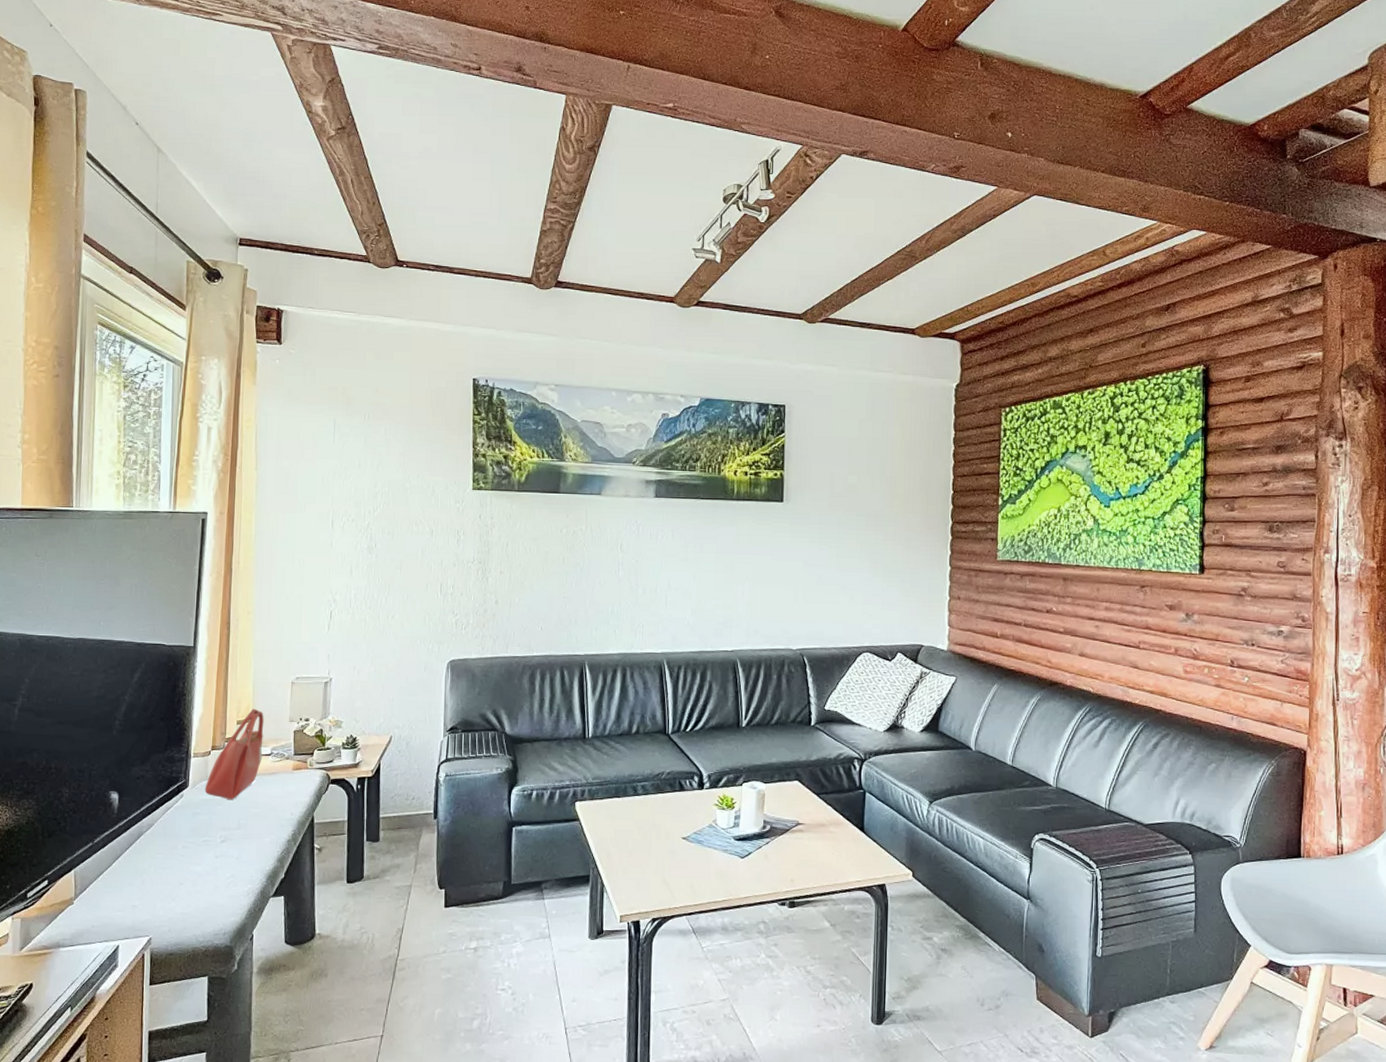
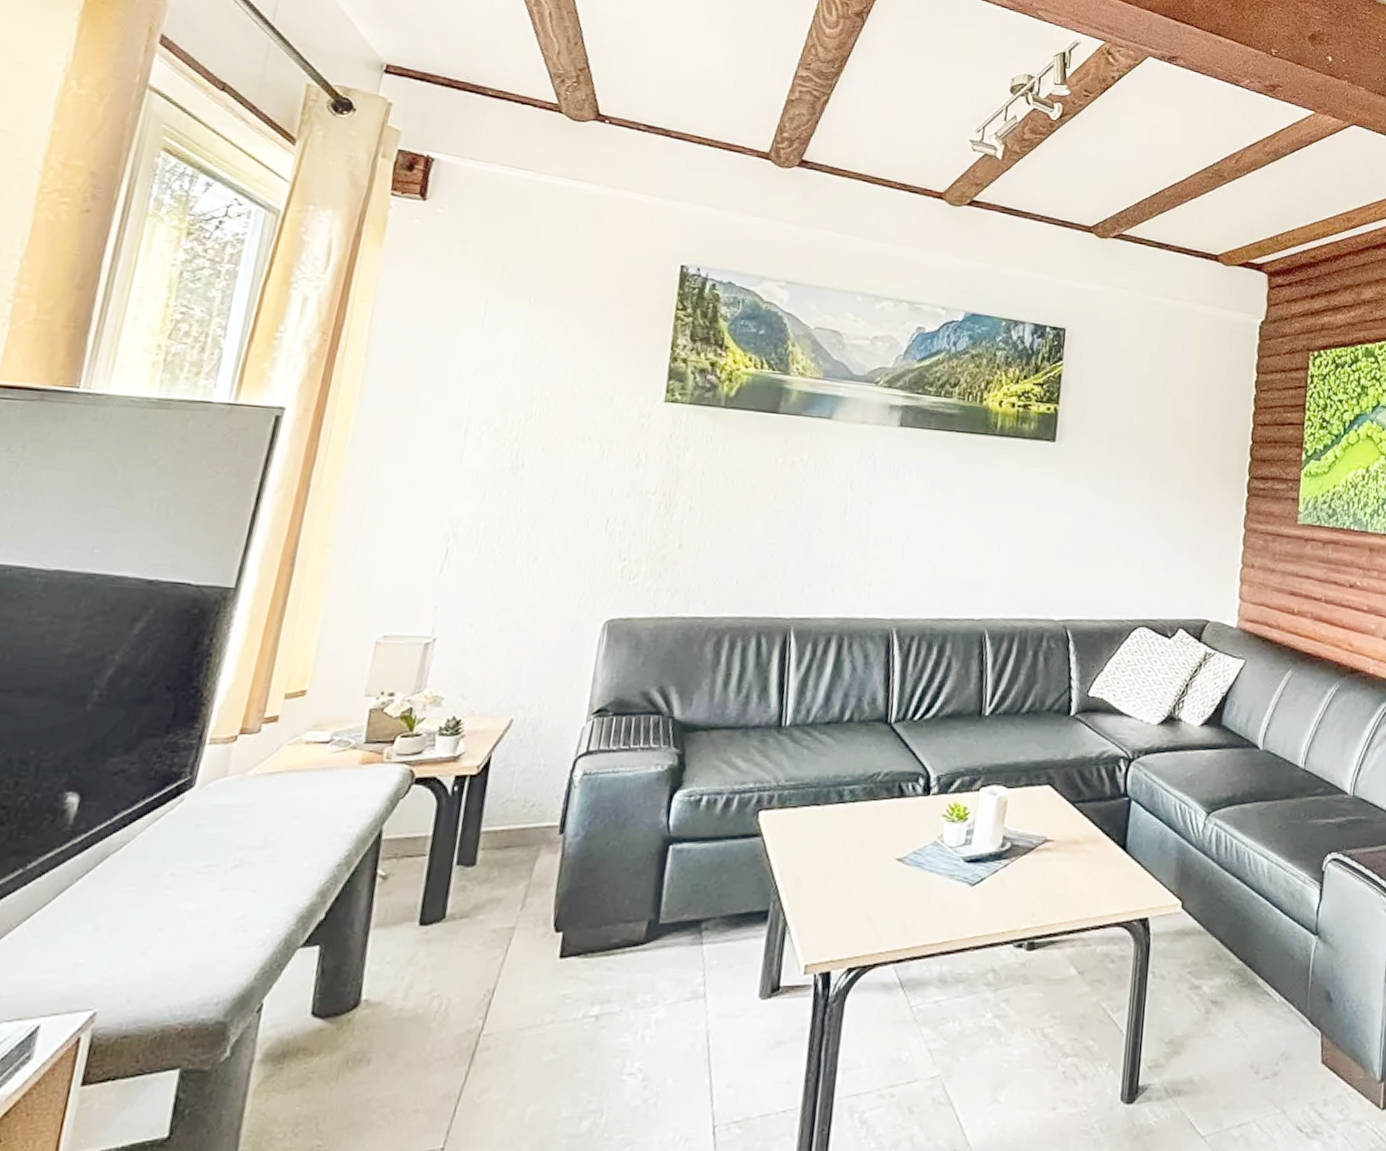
handbag: present [205,708,264,799] -> none [219,676,328,805]

